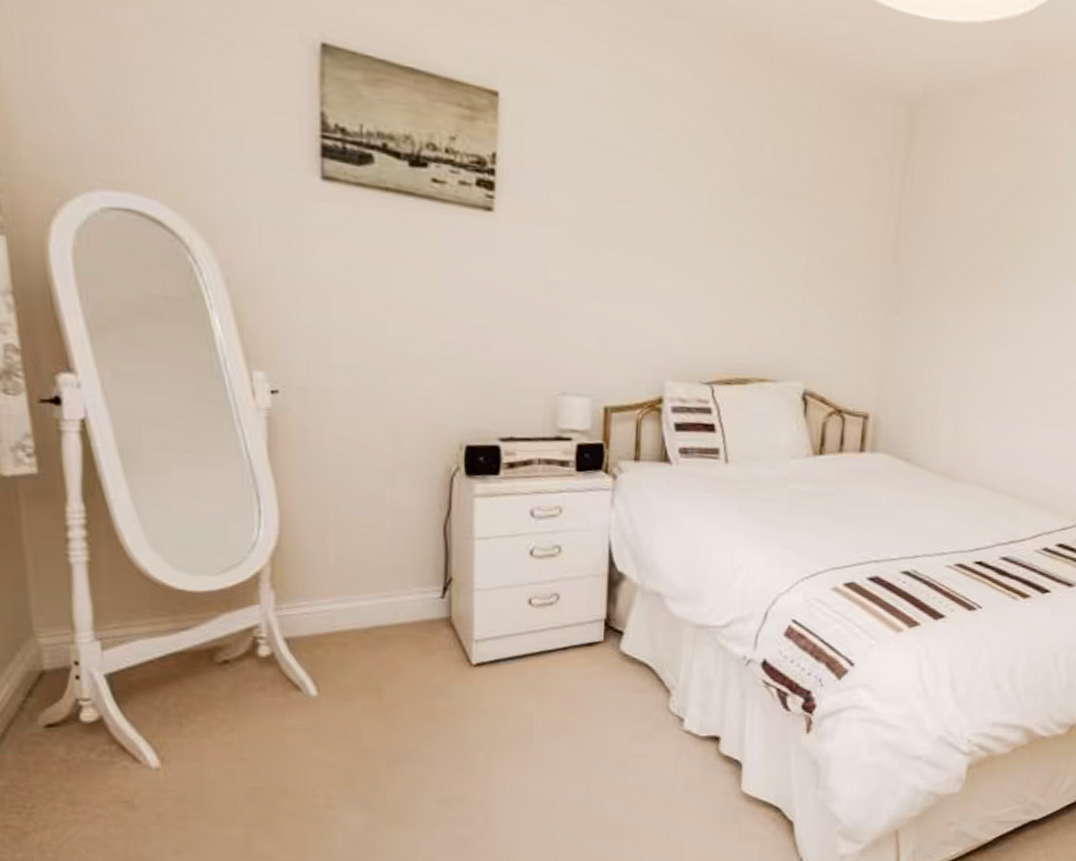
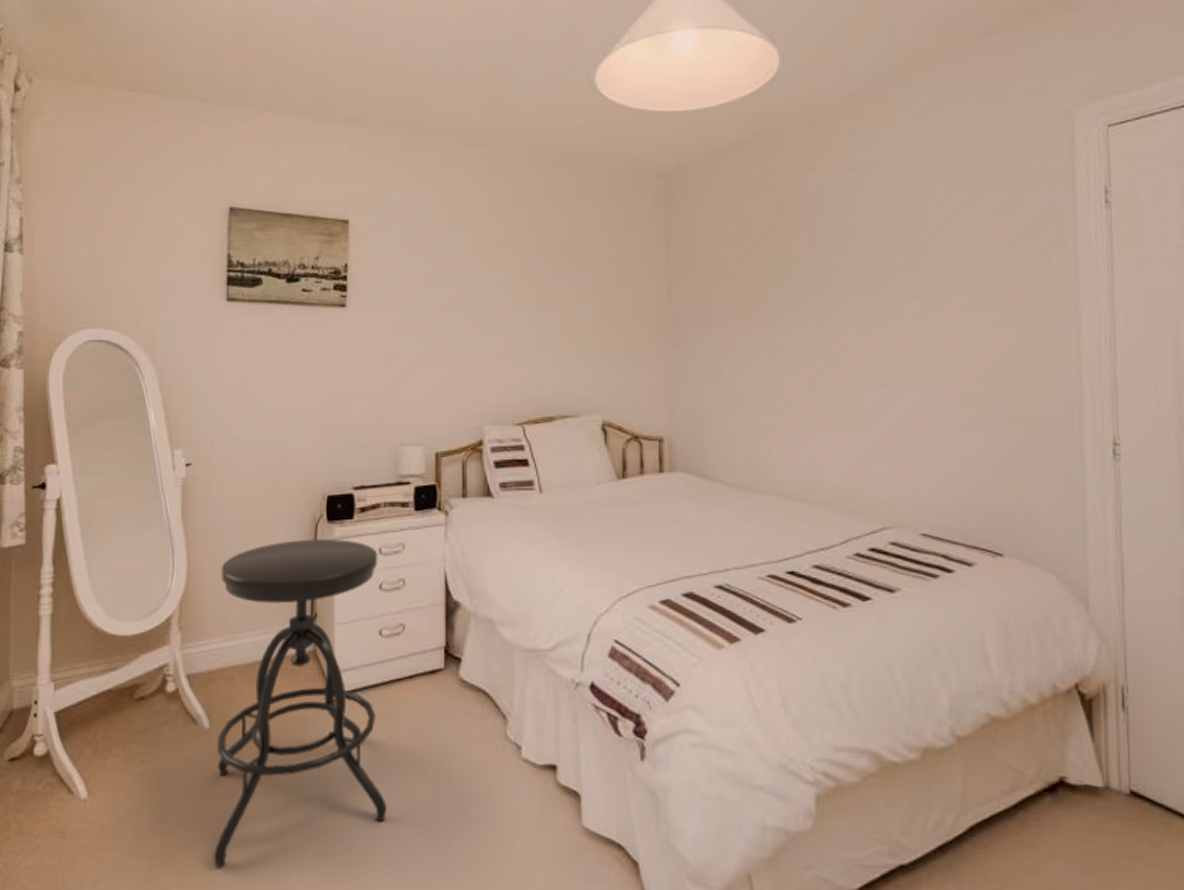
stool: none [326,493,534,834] -> present [213,538,388,868]

